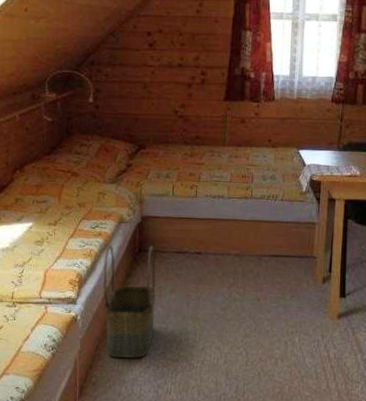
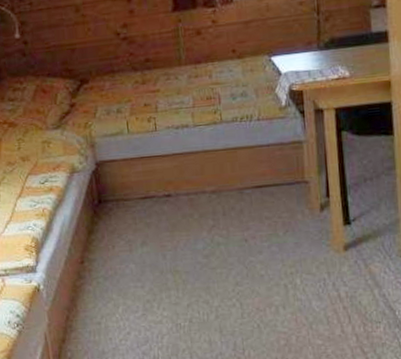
basket: present [103,245,157,359] -> none [60,194,130,327]

